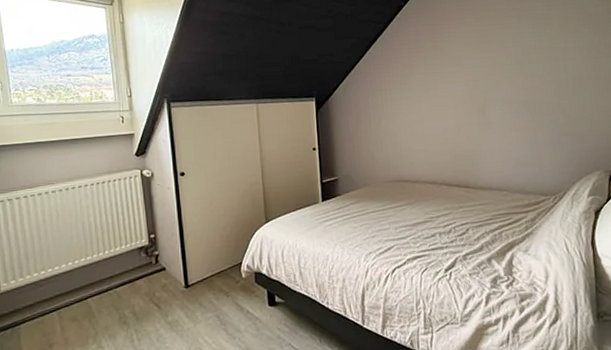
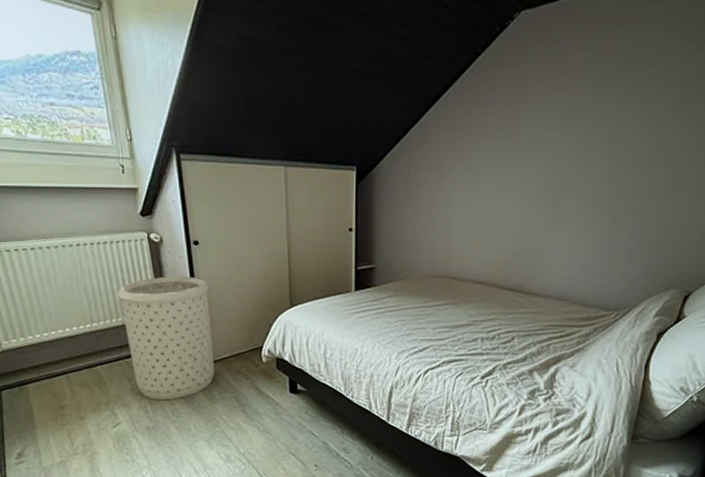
laundry basket: none [110,204,198,328] -> present [116,276,215,401]

